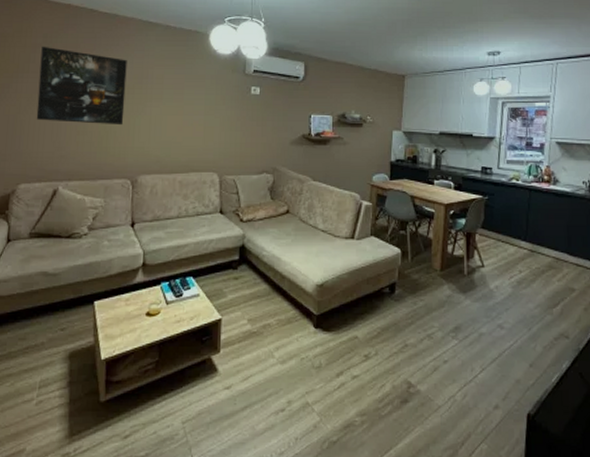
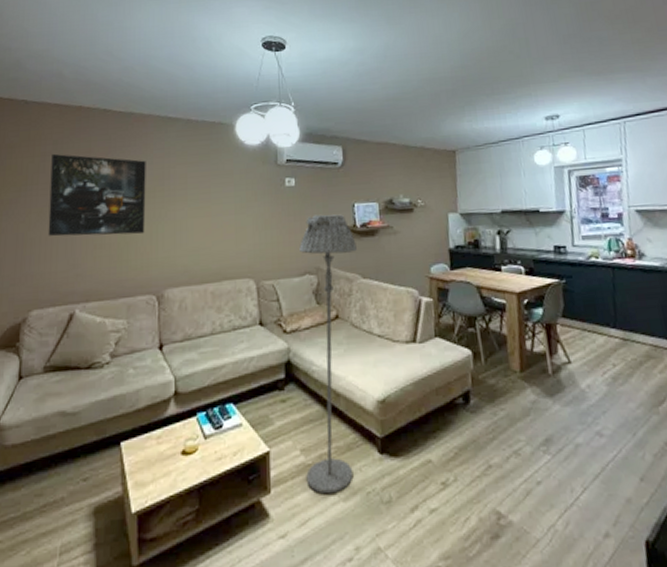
floor lamp: none [251,122,310,357] -> present [299,214,357,495]

